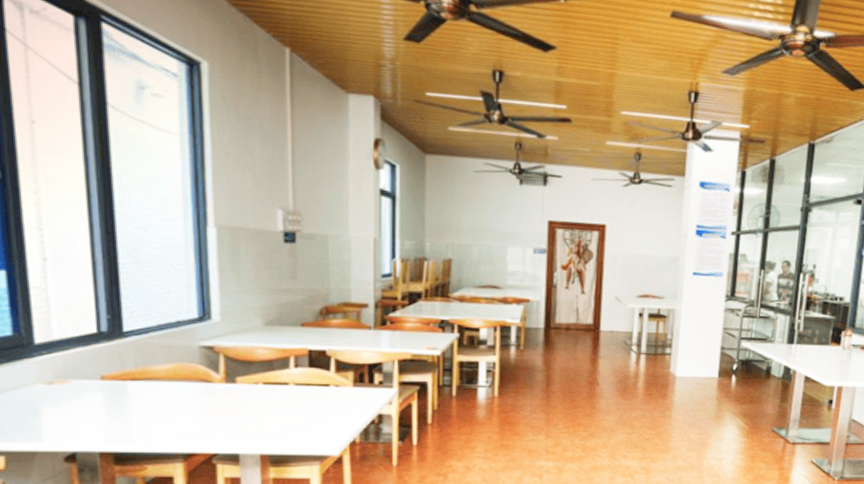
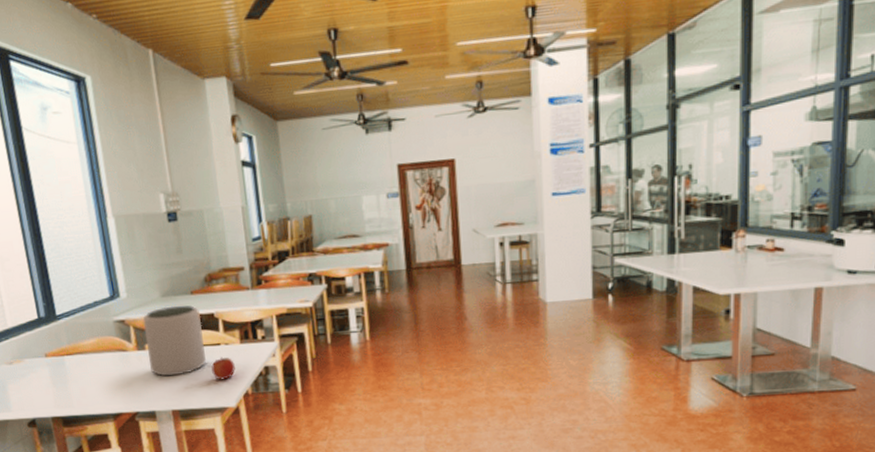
plant pot: none [237,336,311,416] -> present [142,305,206,377]
fruit: none [315,399,343,425] -> present [211,357,235,380]

